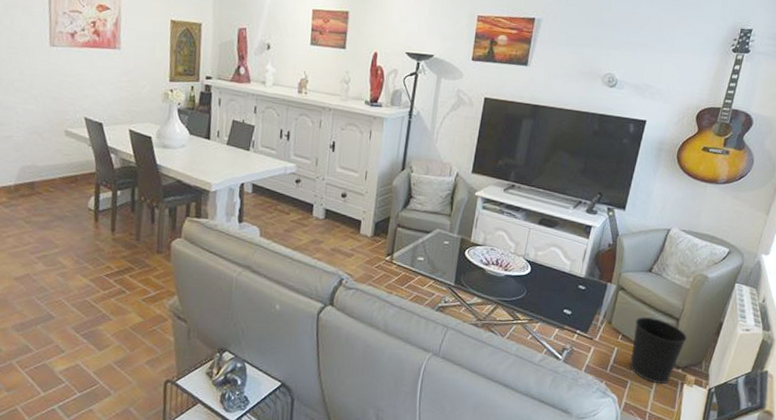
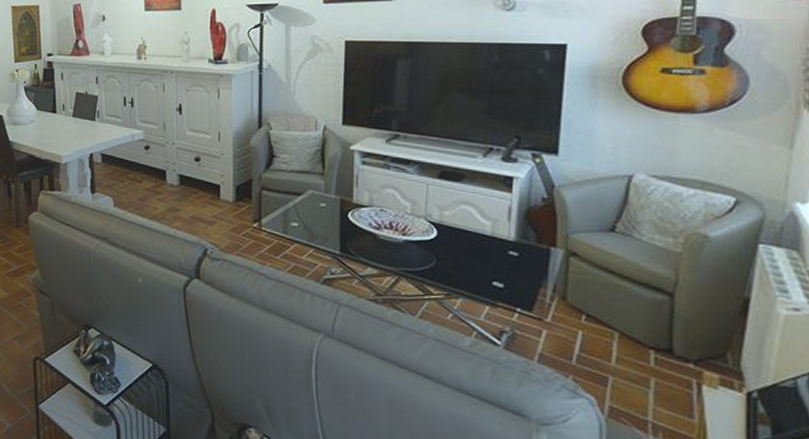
wastebasket: present [630,317,688,385] -> none [602,291,694,384]

